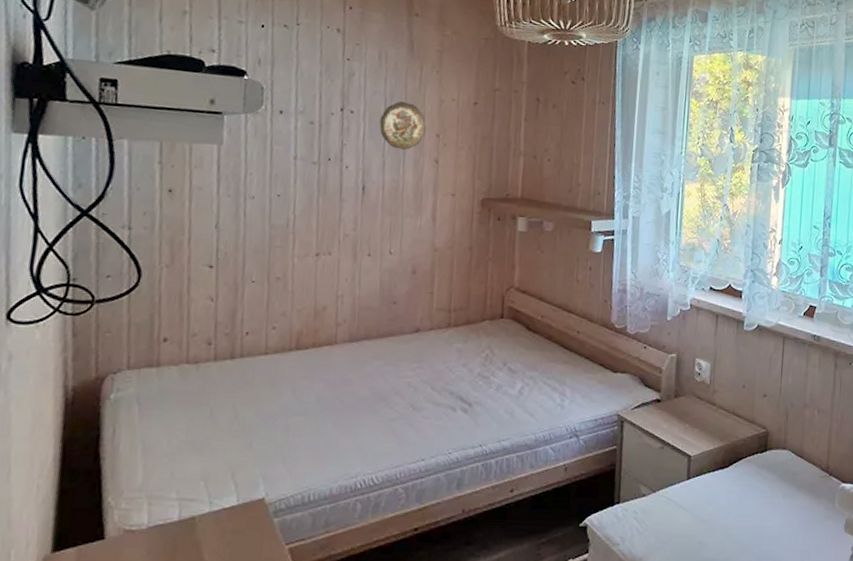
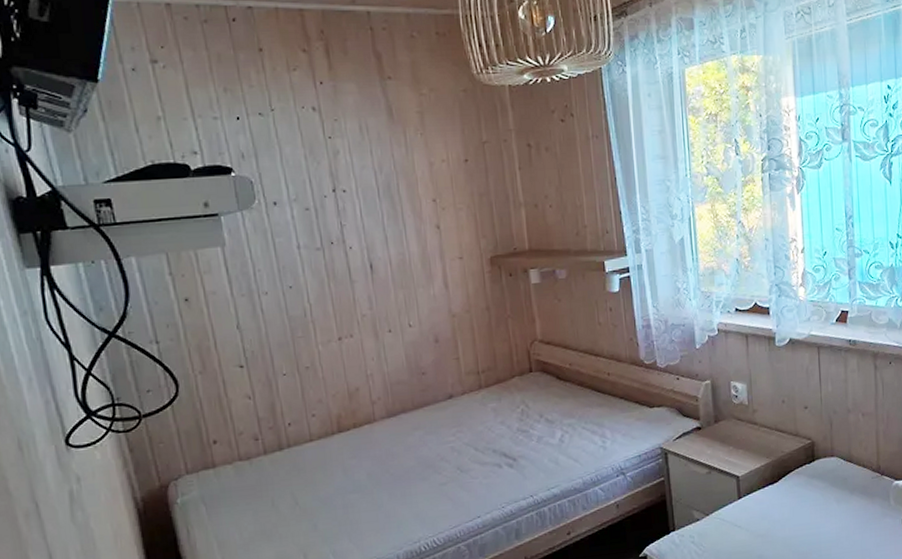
decorative plate: present [379,101,426,150] -> none [373,171,421,221]

